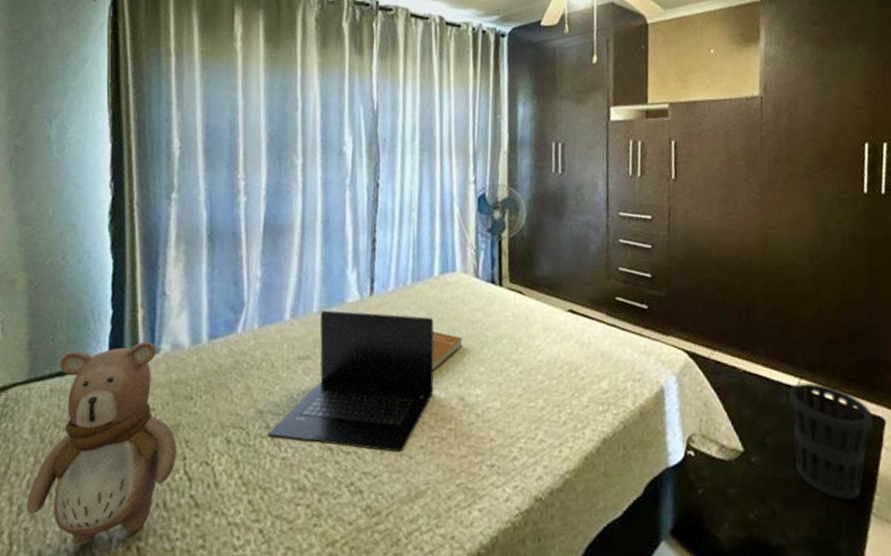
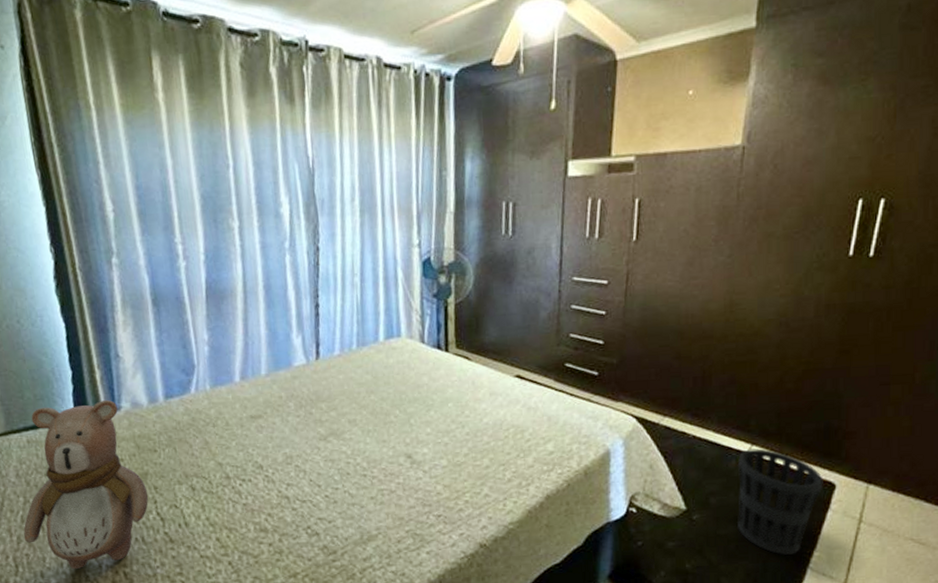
laptop: present [268,310,434,453] -> none [228,373,382,502]
book: present [432,331,463,372] -> none [379,394,410,432]

